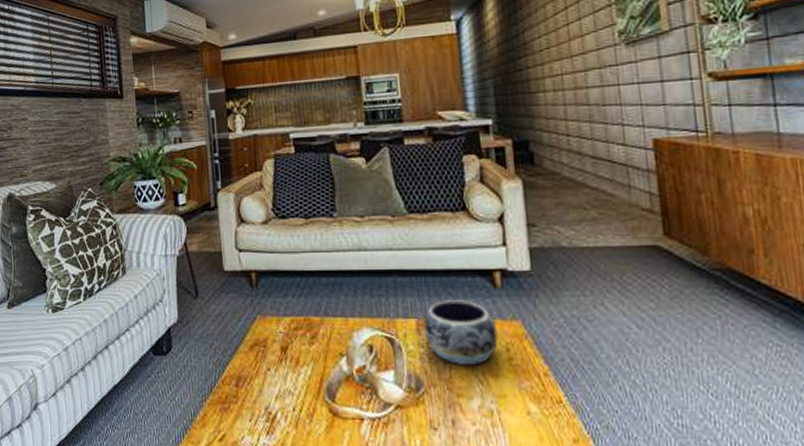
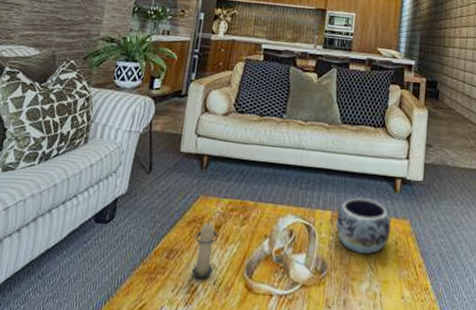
candle: none [261,342,290,406] -> present [191,220,219,279]

